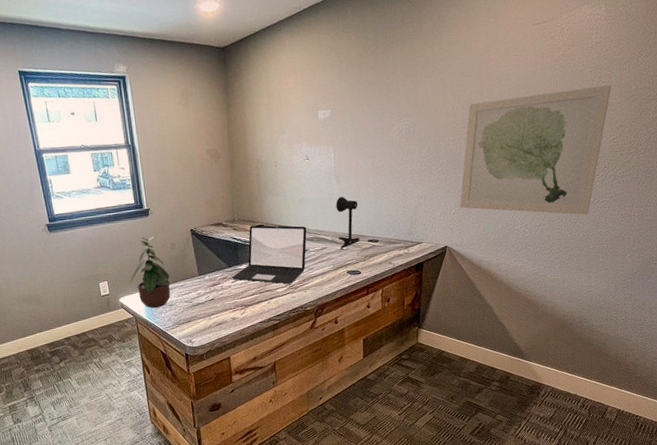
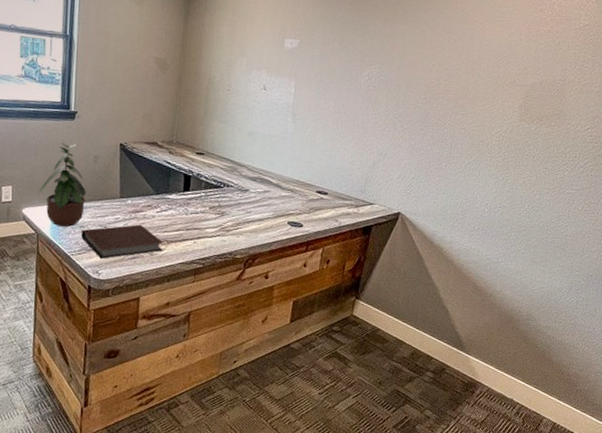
notebook: none [171,295,243,329] -> present [81,224,164,259]
laptop: present [232,225,307,284] -> none [157,152,252,225]
desk lamp: present [336,197,360,249] -> none [284,137,312,196]
wall art: present [459,85,612,215] -> none [420,62,594,204]

